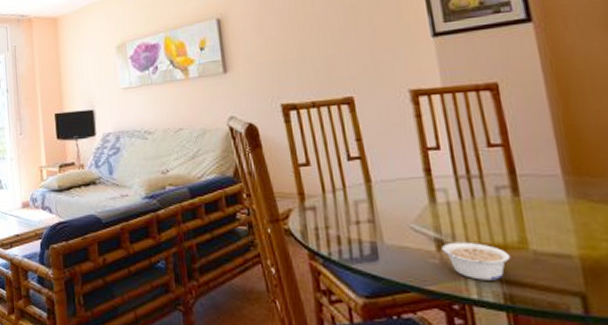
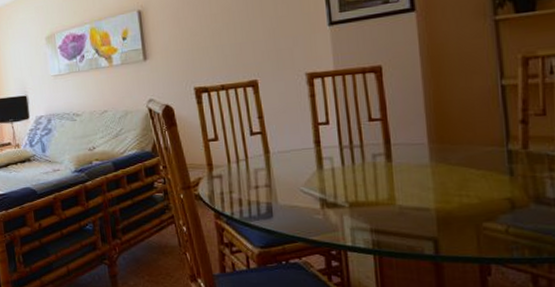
legume: present [442,241,511,280] -> none [325,200,381,231]

